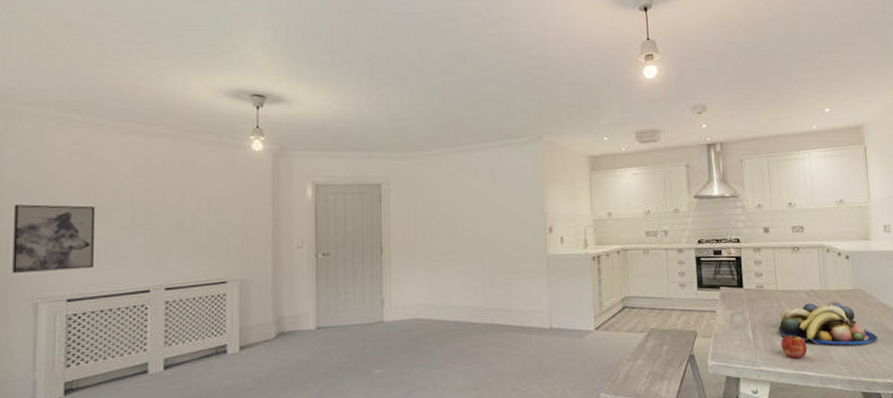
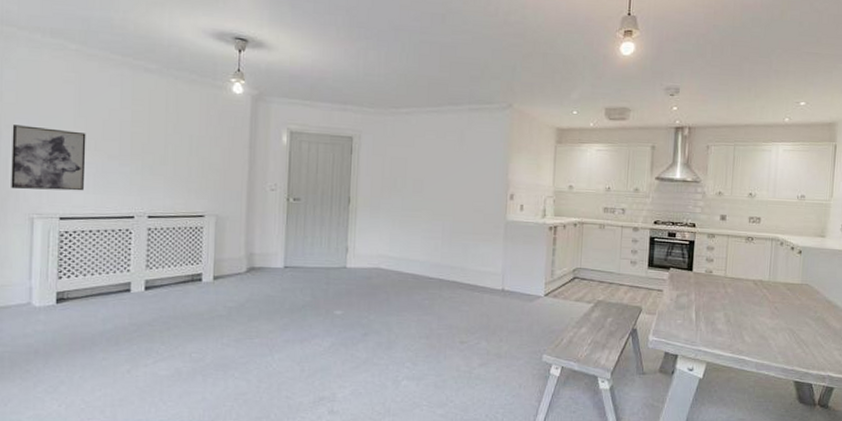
fruit bowl: present [778,302,878,345] -> none [722,292,818,337]
apple: present [781,334,808,359] -> none [722,320,747,343]

